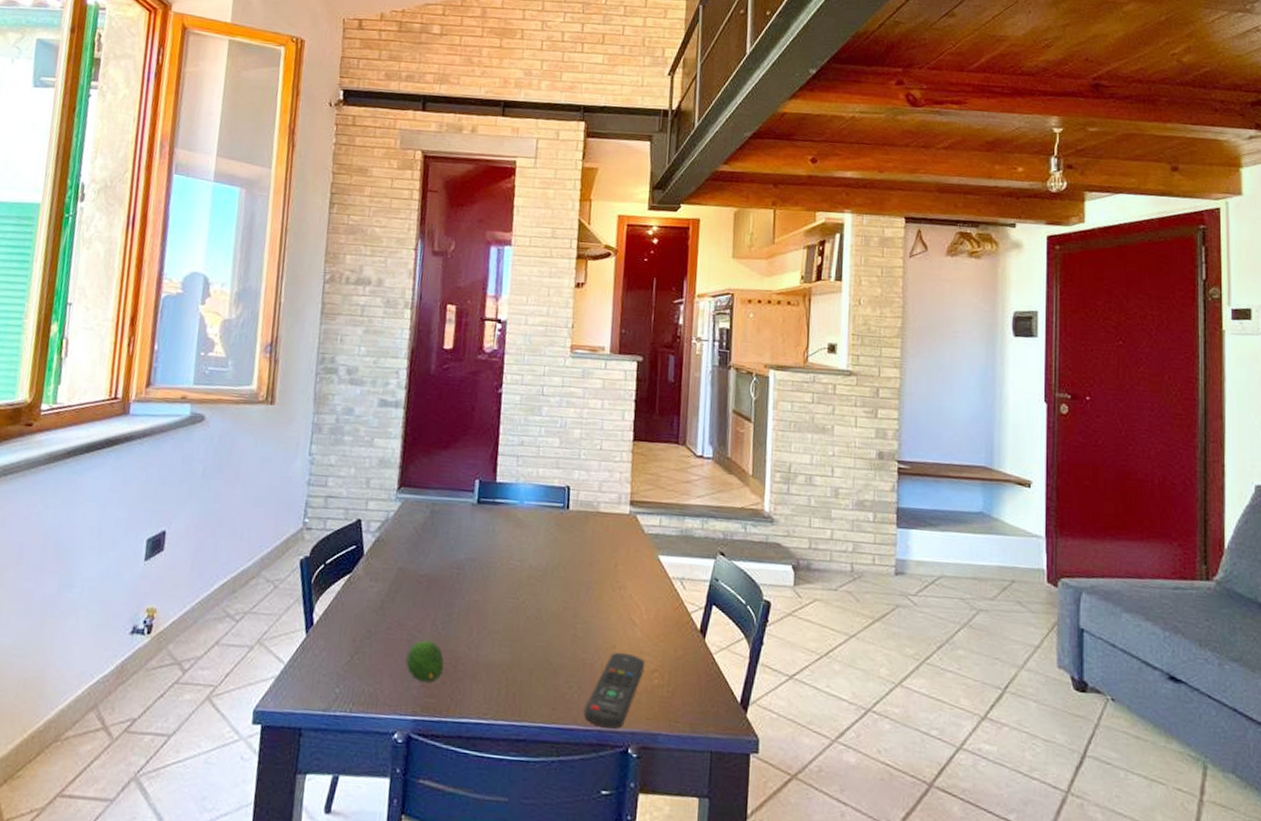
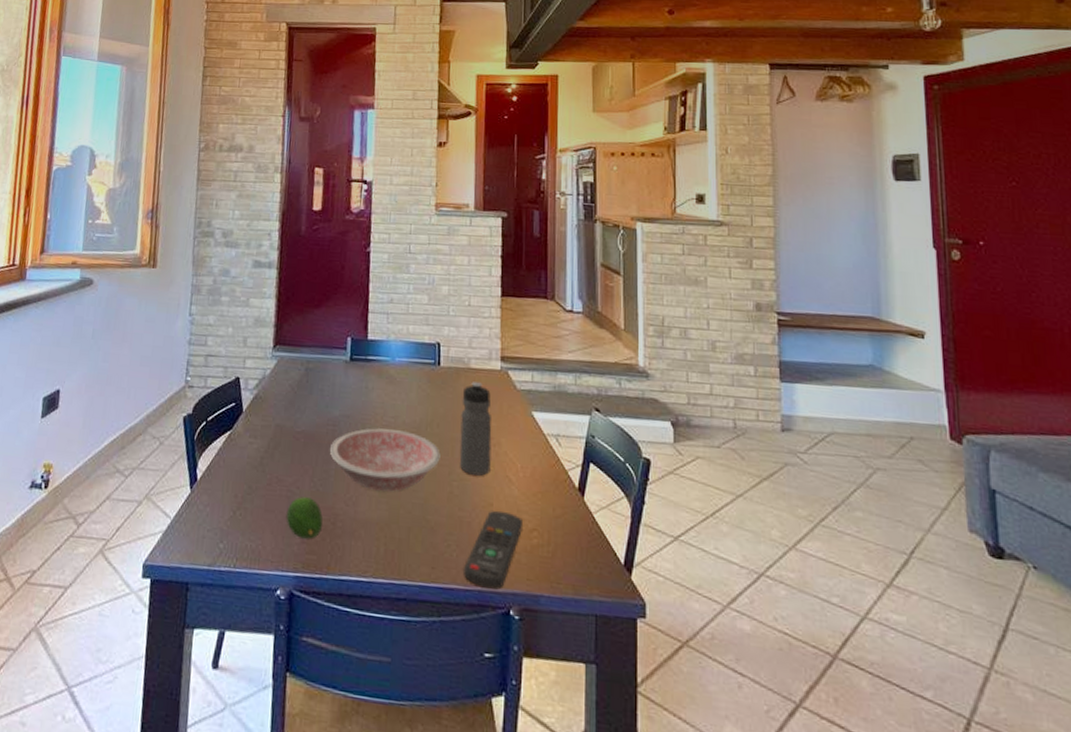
bowl: none [452,571,566,635] -> present [329,428,441,492]
water bottle: none [585,525,619,619] -> present [459,382,492,476]

